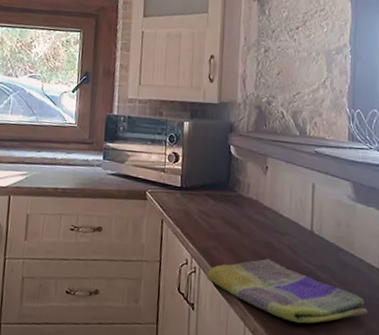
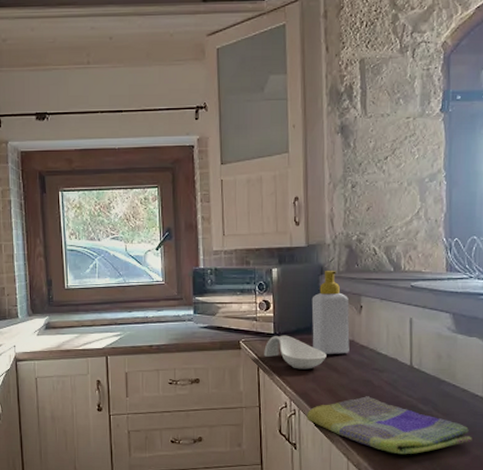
spoon rest: none [169,189,231,227] -> present [264,335,327,369]
soap bottle: none [218,129,256,214] -> present [311,271,350,355]

